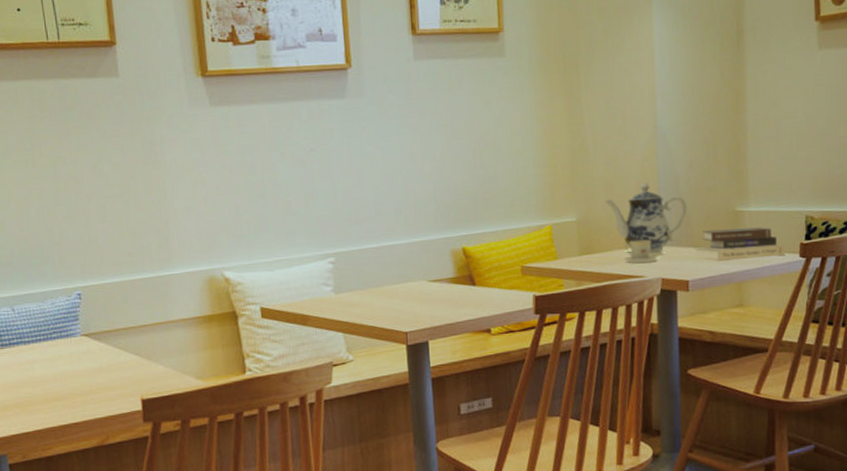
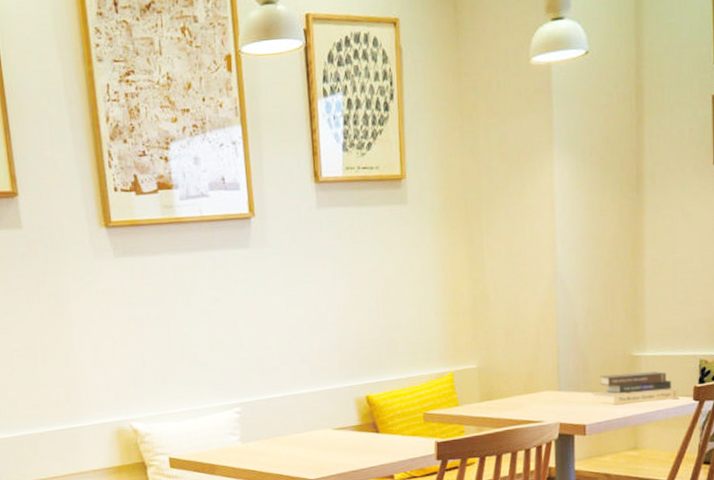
teapot: present [605,183,688,257] -> none [505,329,586,402]
teacup: present [623,239,658,264] -> none [523,385,556,409]

